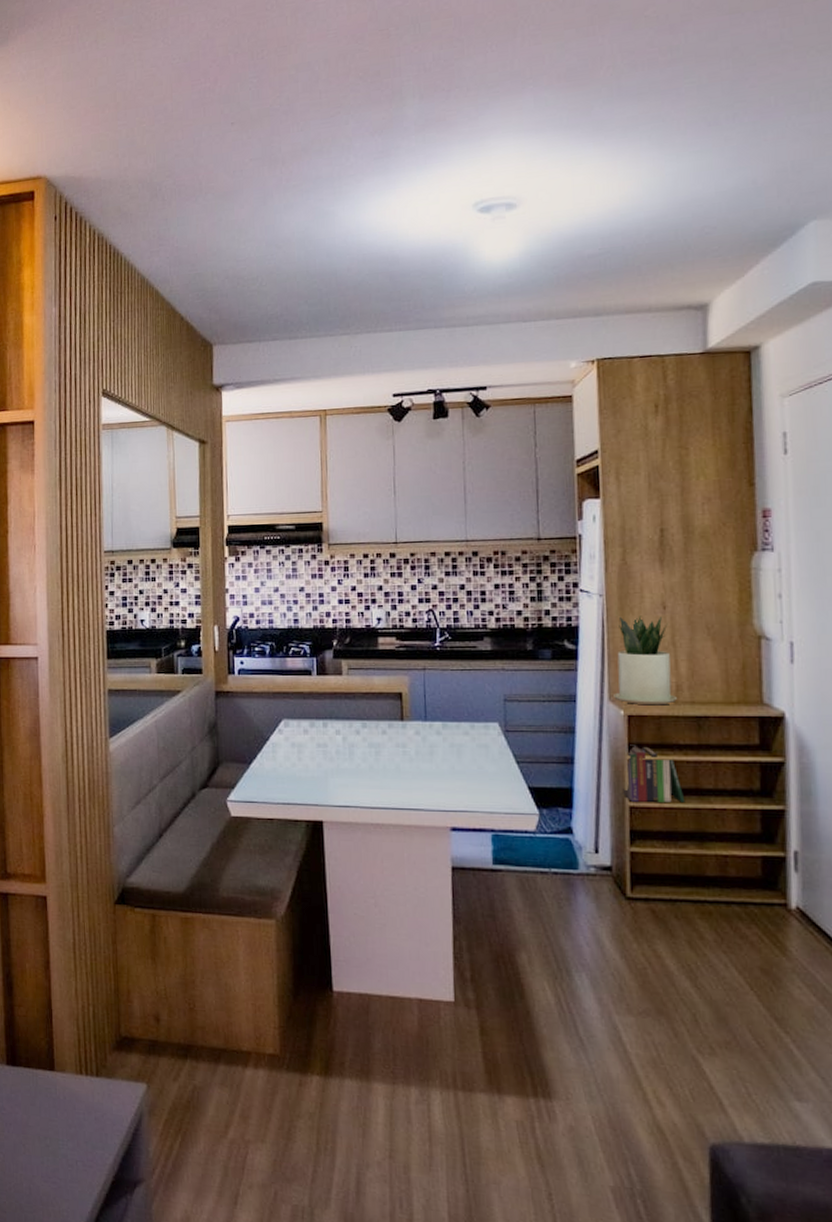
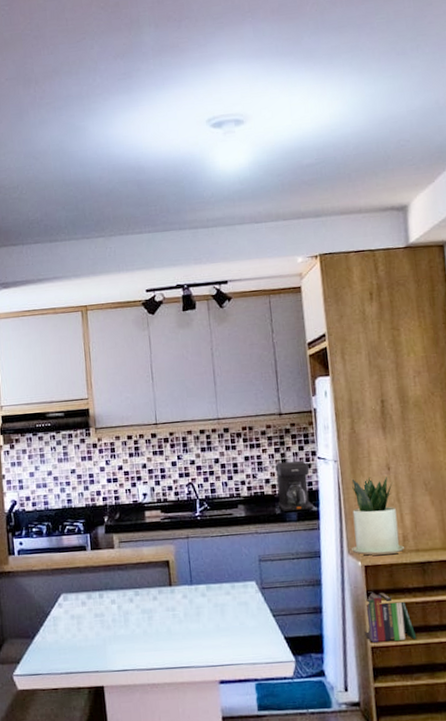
coffee maker: none [530,592,572,649] -> present [276,460,314,512]

